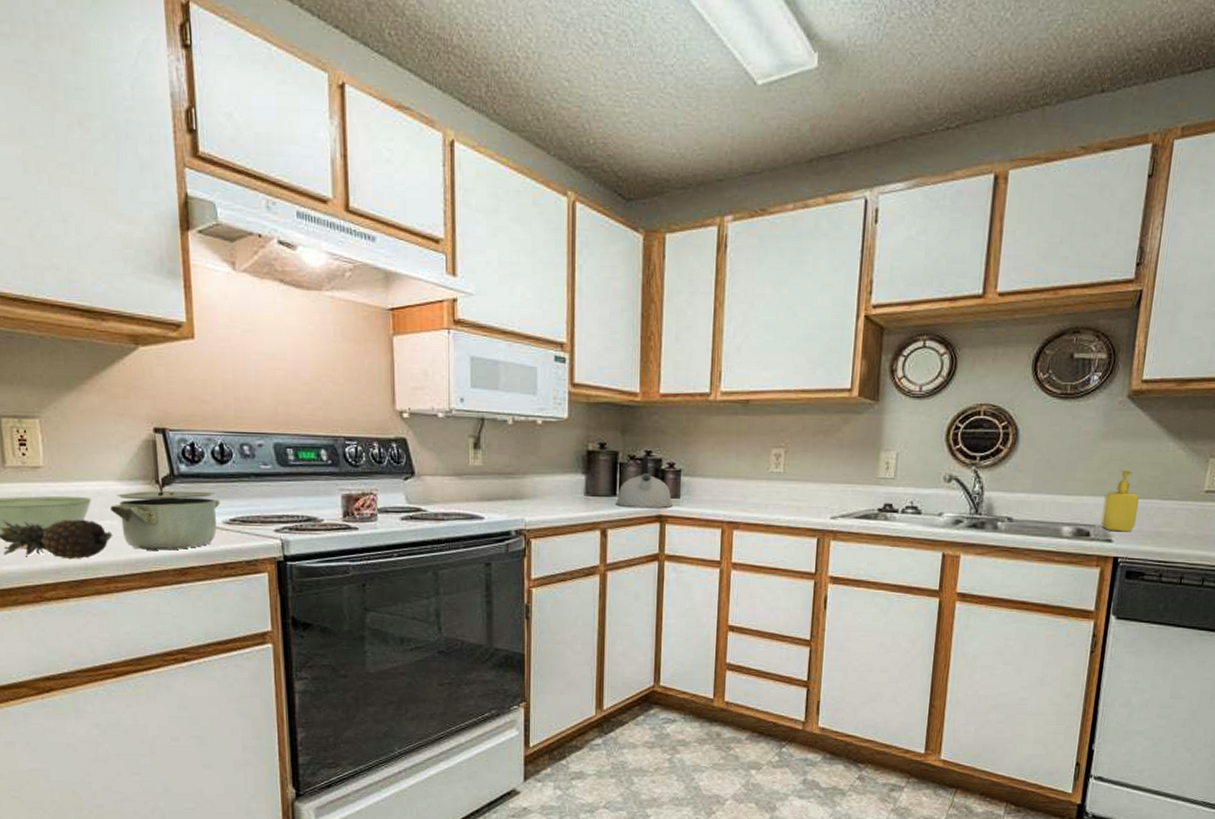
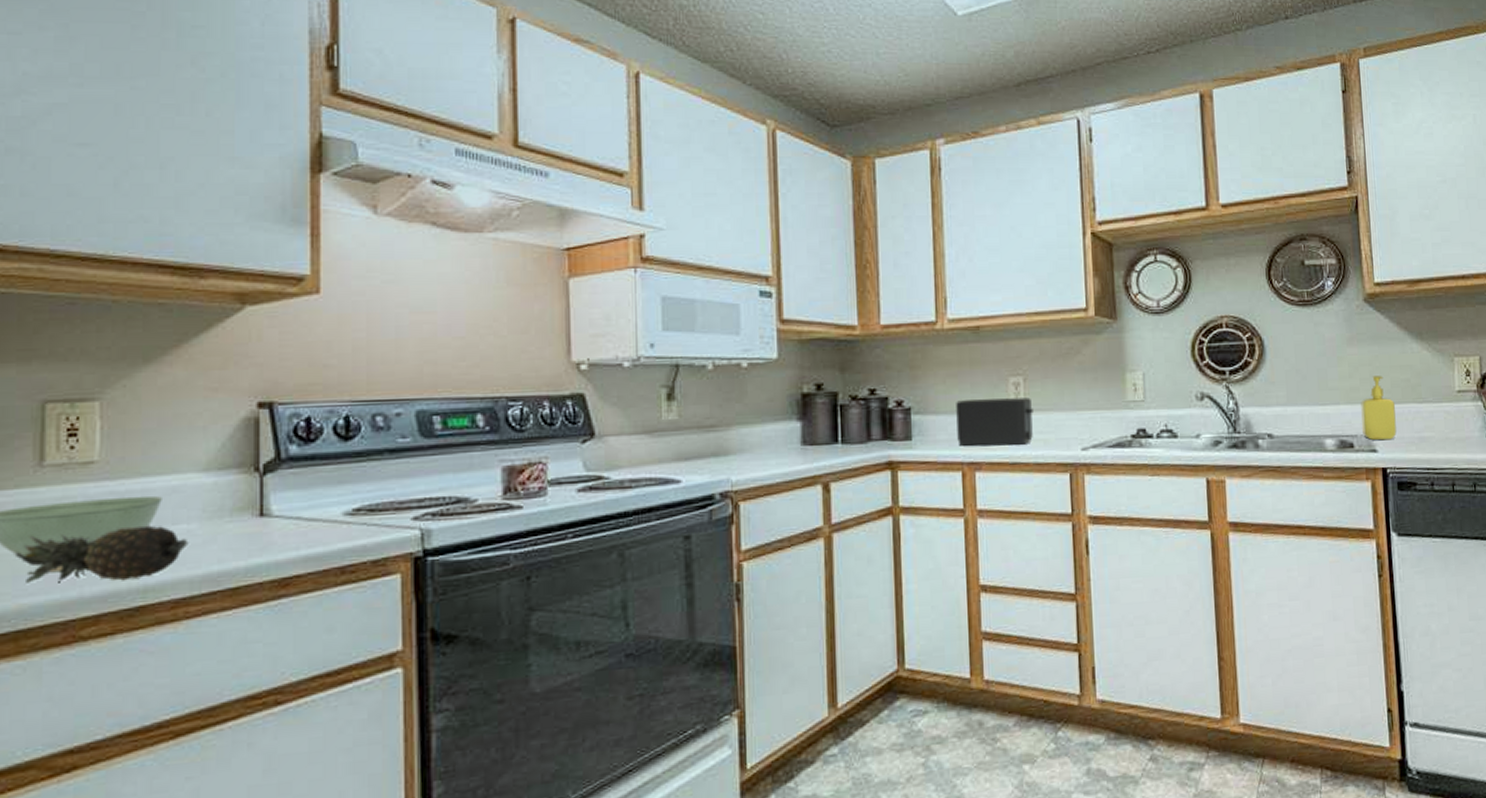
saucepan: present [111,490,220,550] -> none [189,476,341,559]
kettle: present [616,455,673,509] -> none [838,393,905,456]
toaster: none [720,466,791,511] -> present [956,397,1033,446]

